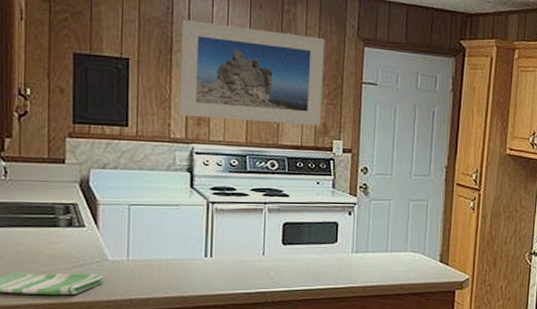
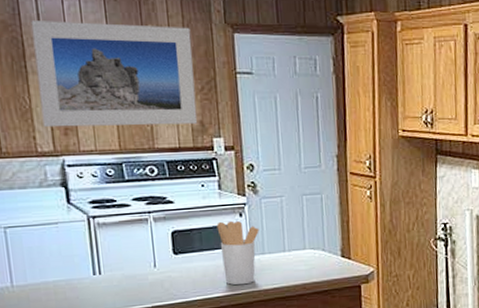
utensil holder: none [326,218,365,280] -> present [216,220,259,286]

